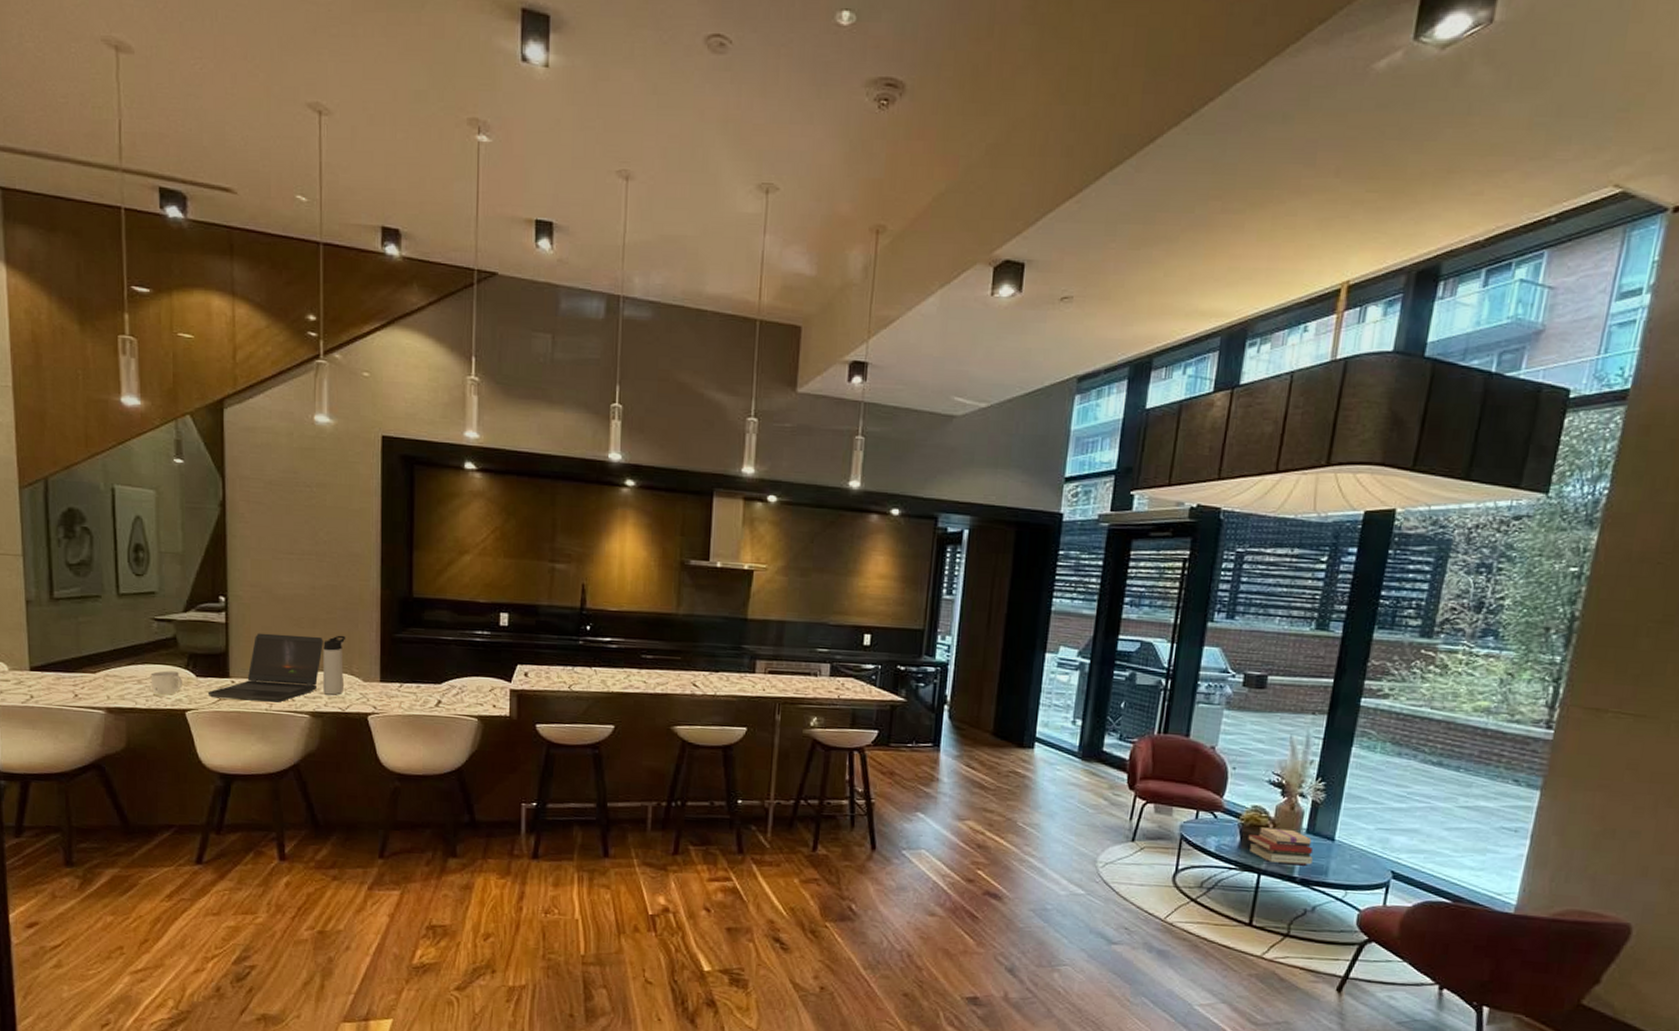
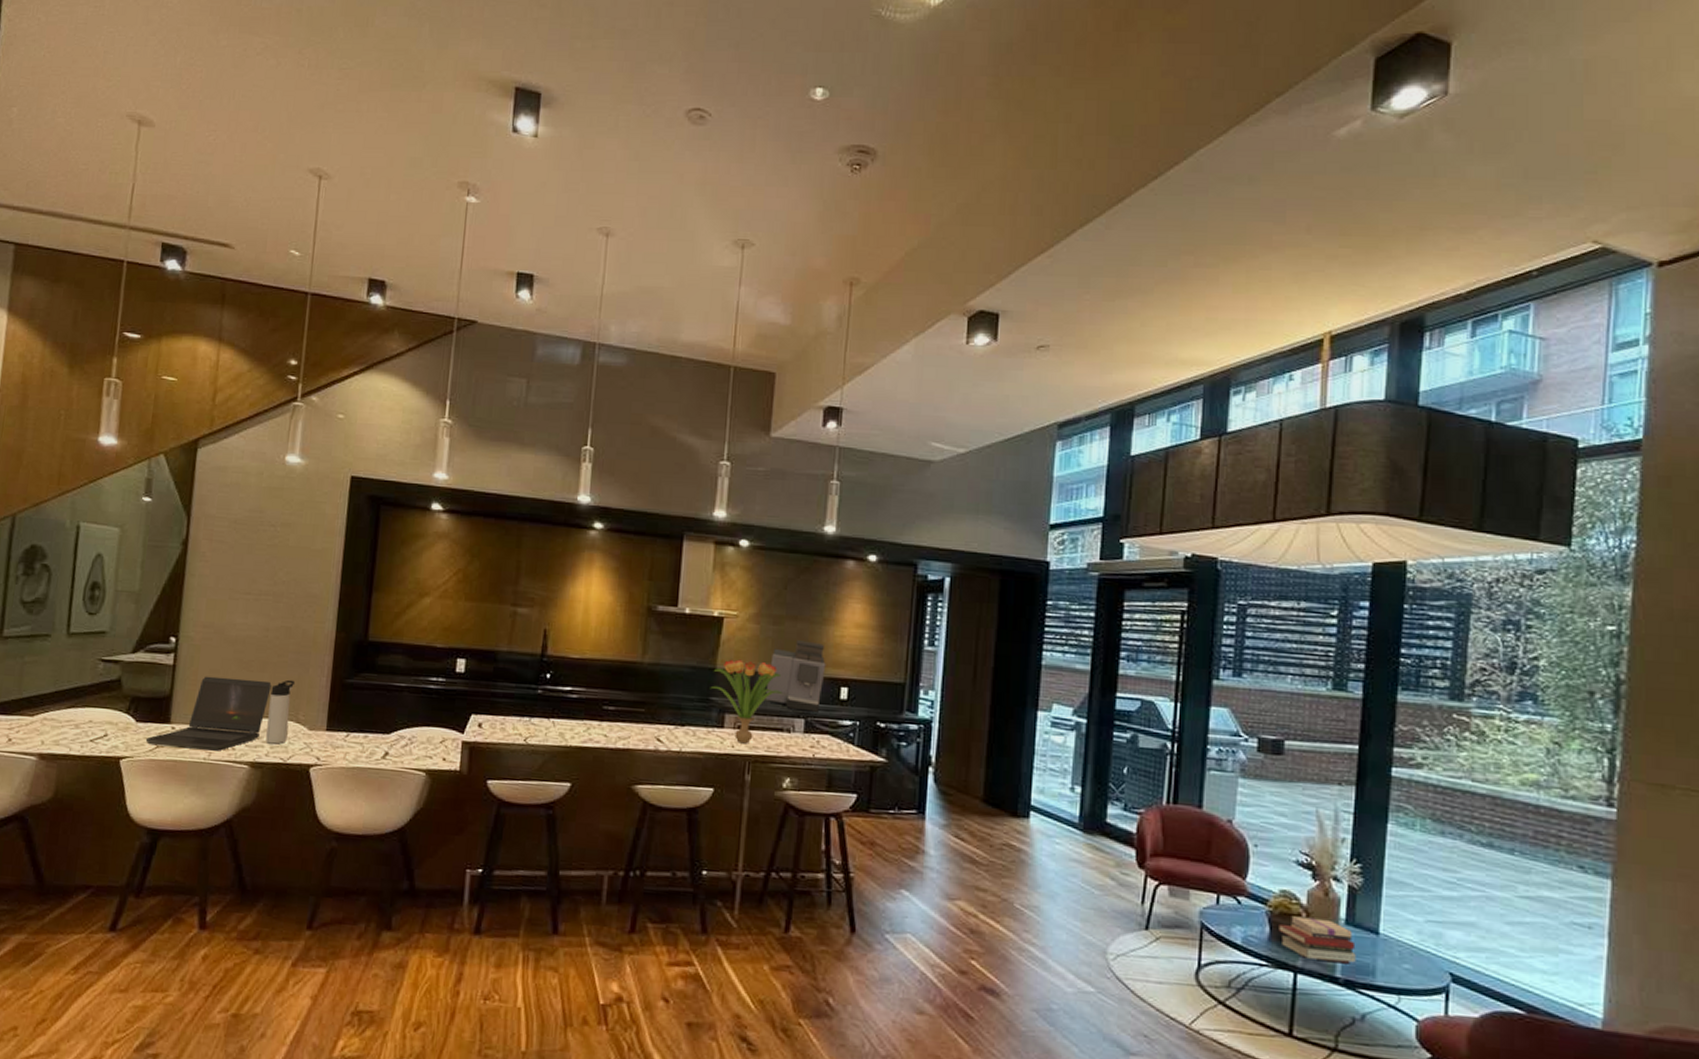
mug: present [150,670,182,696] -> none [88,714,121,742]
flower arrangement: none [742,609,810,687] -> present [710,659,782,744]
coffee machine: none [793,591,851,659] -> present [765,640,826,714]

